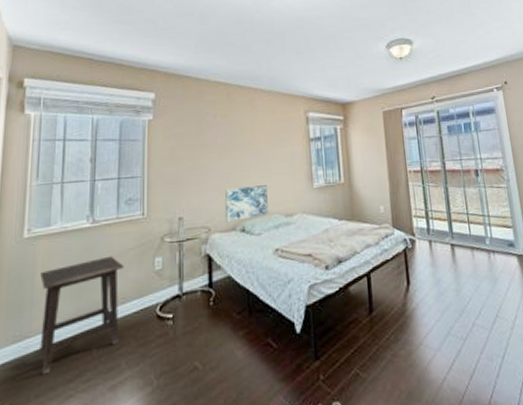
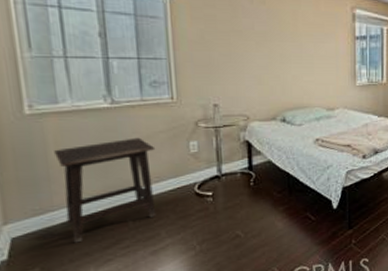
wall art: present [224,185,268,223] -> none [263,79,310,112]

